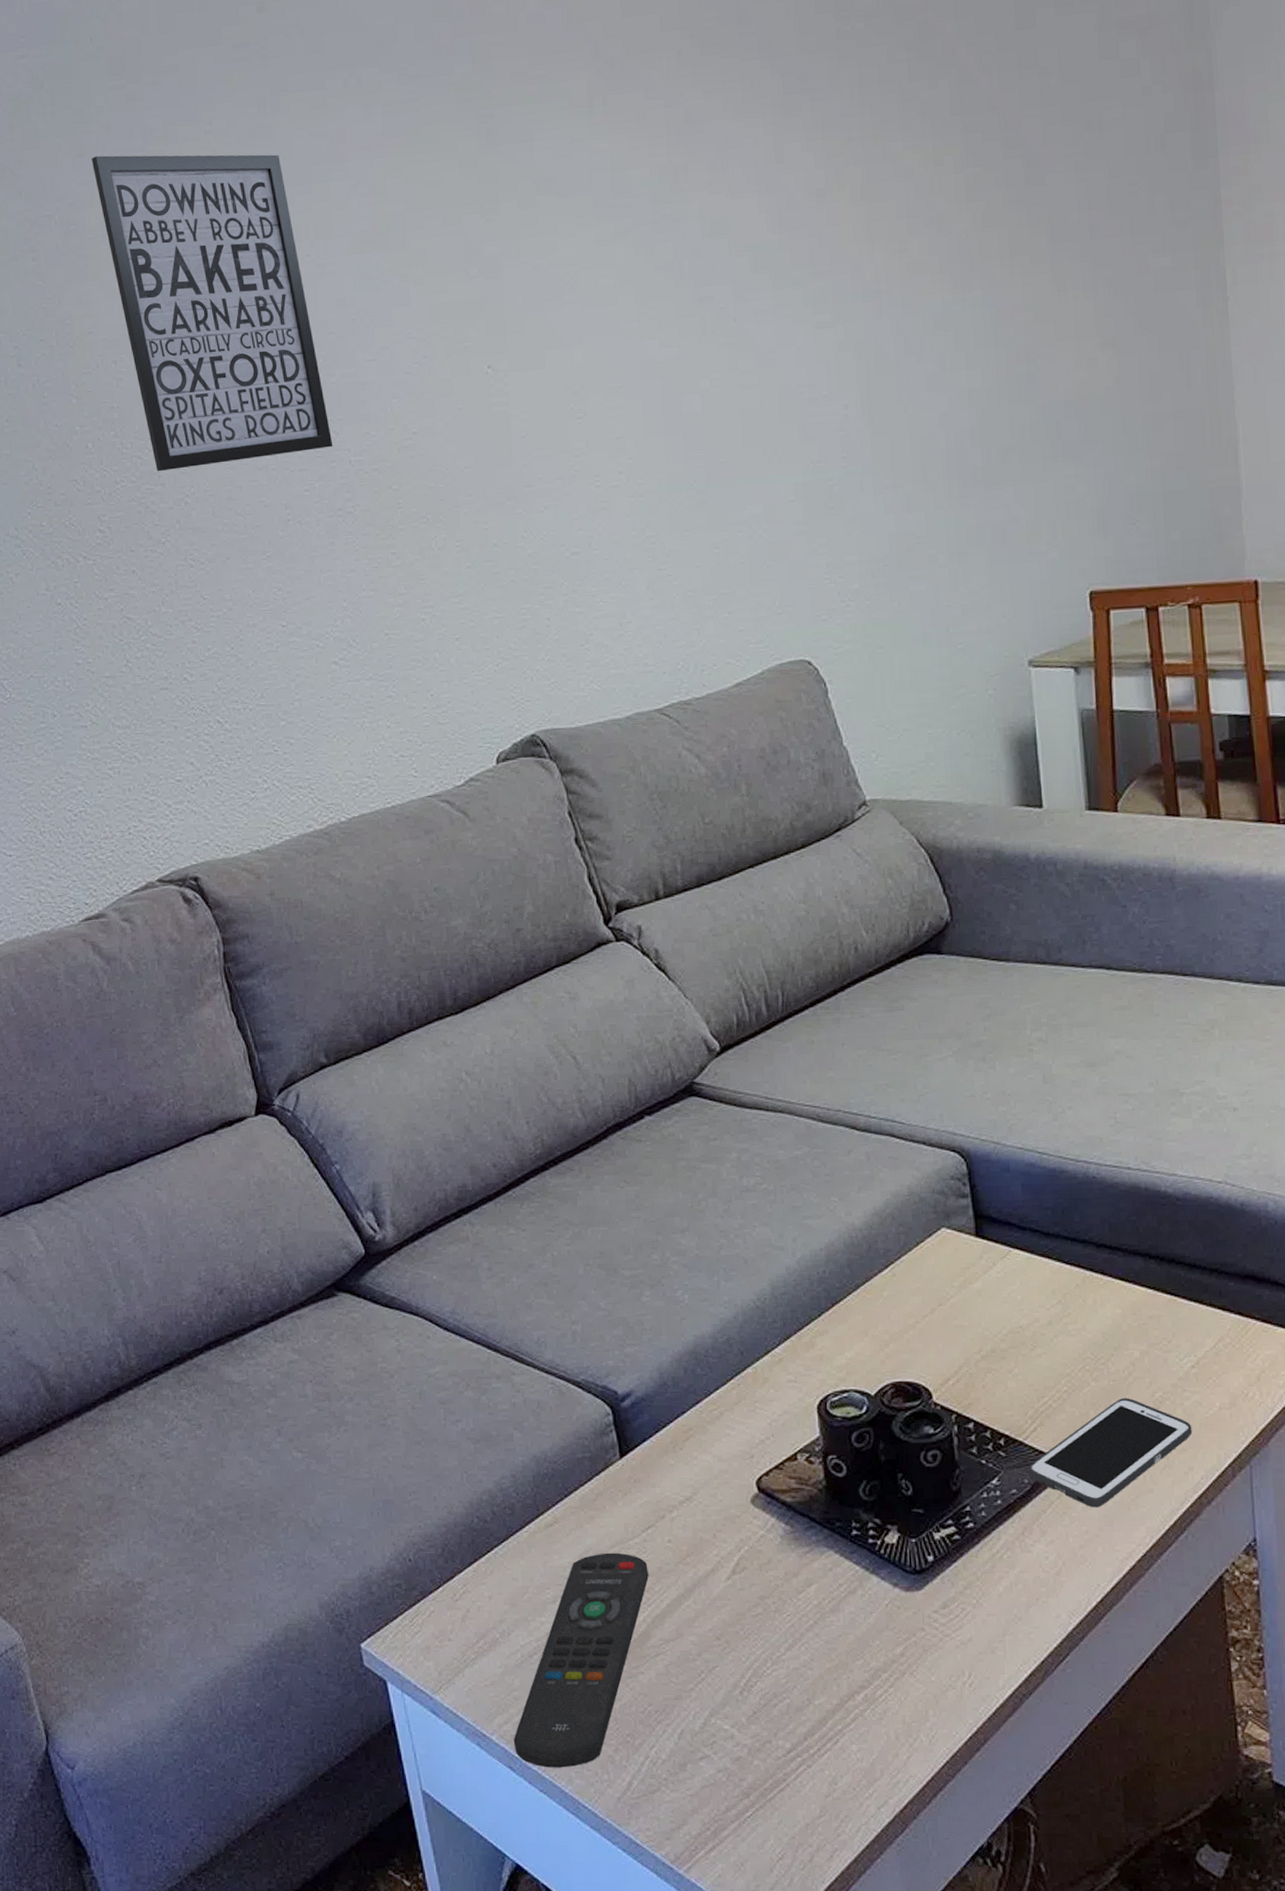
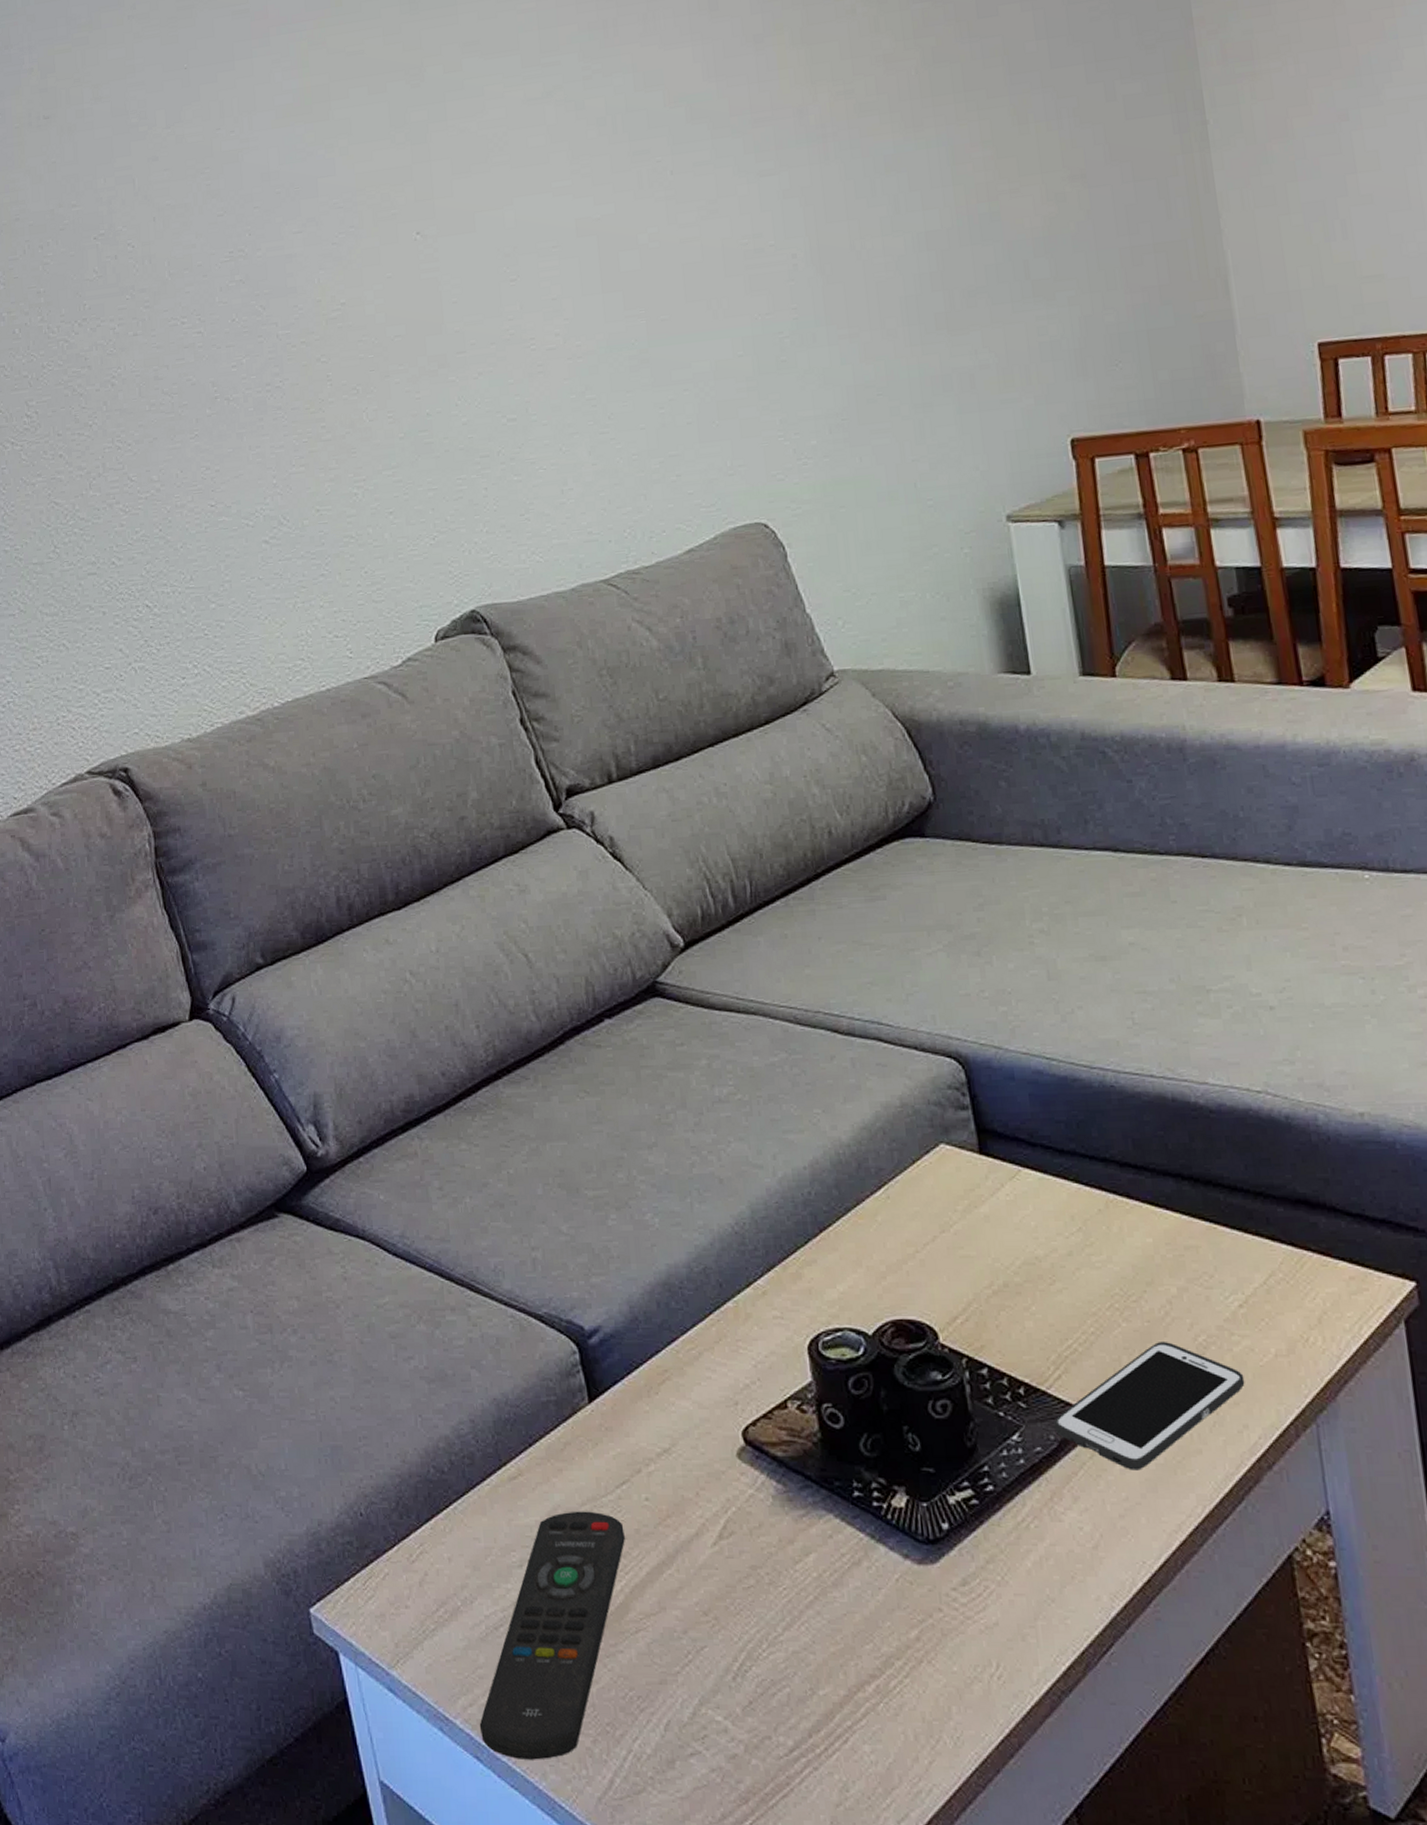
wall art: present [91,154,333,472] -> none [17,34,260,355]

